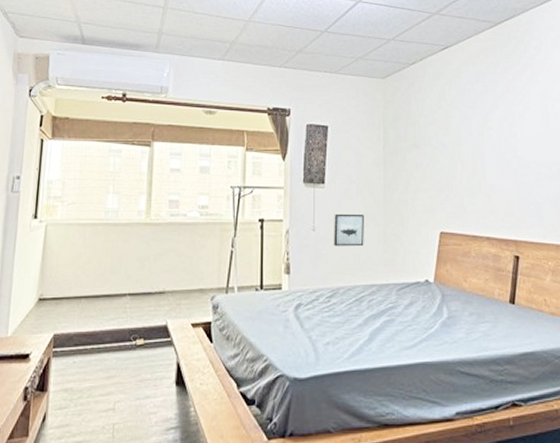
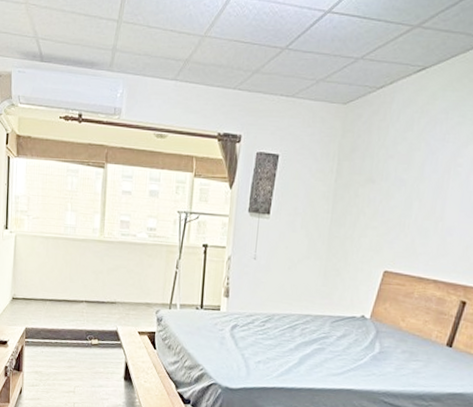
wall art: present [334,213,364,247] -> none [273,244,307,278]

